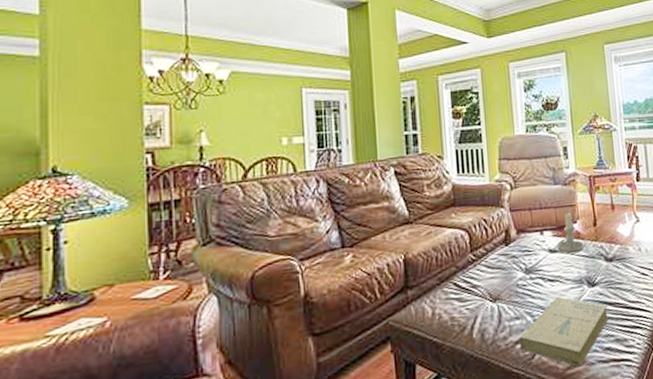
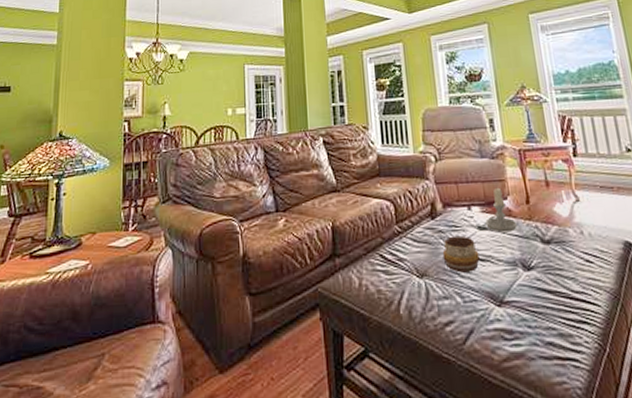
decorative bowl: none [515,259,550,294] -> present [442,235,480,273]
book: present [520,296,609,367] -> none [449,278,550,361]

